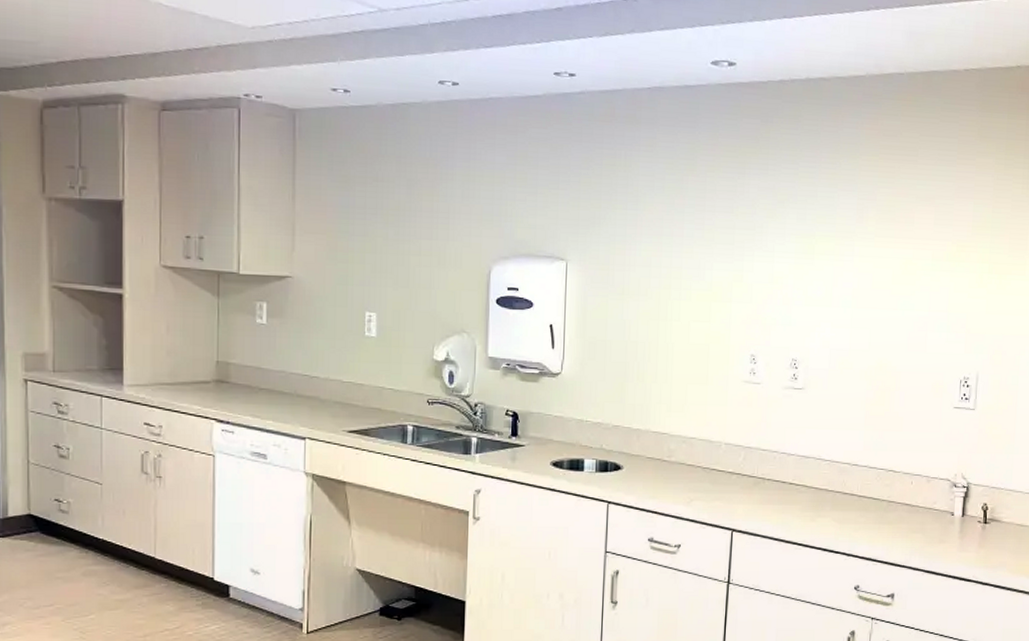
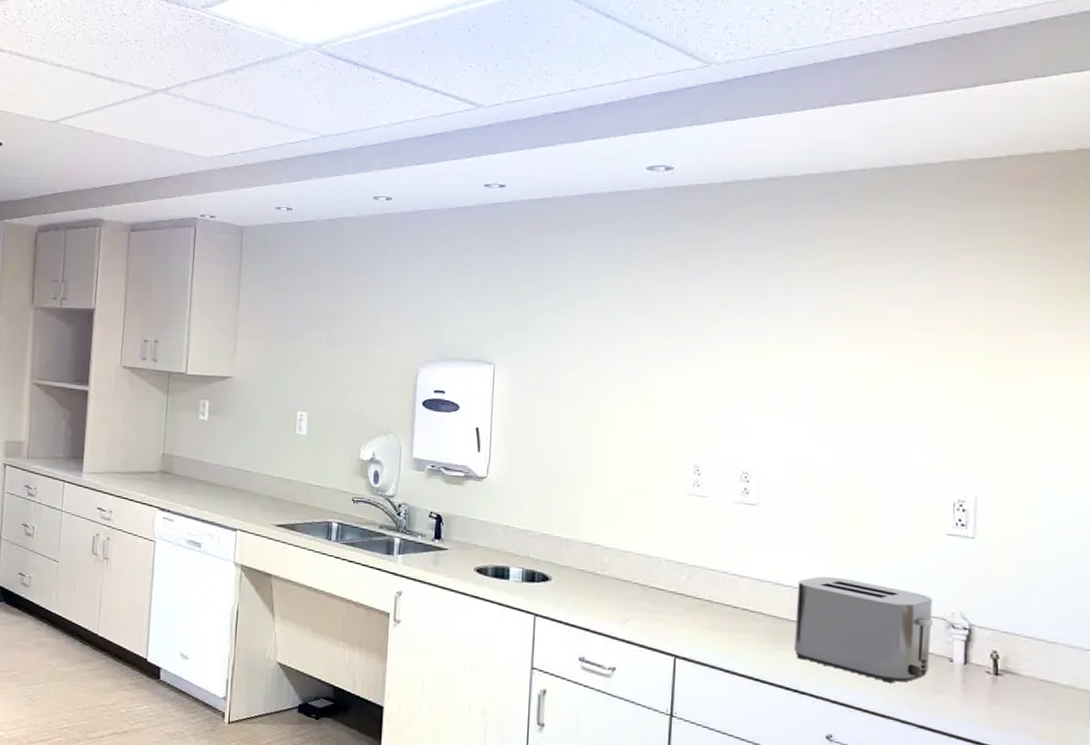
toaster: none [830,449,941,537] -> present [793,576,933,683]

